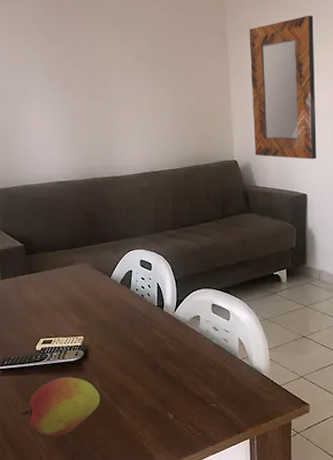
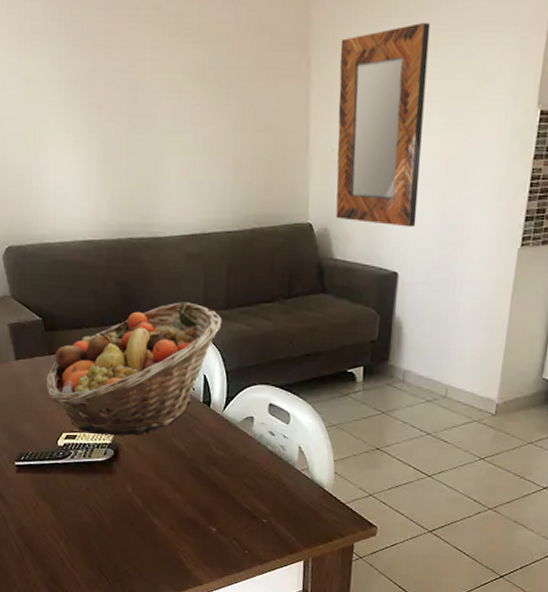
fruit: present [22,377,100,436] -> none [42,478,133,544]
fruit basket: none [27,225,170,339] -> present [47,302,222,436]

